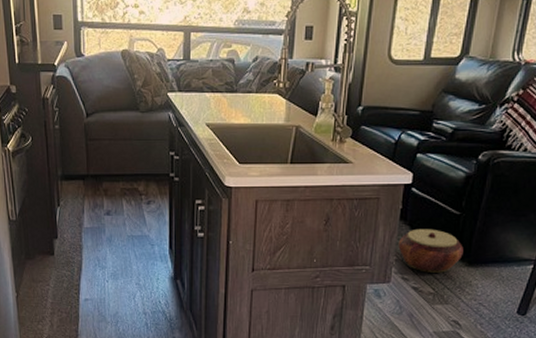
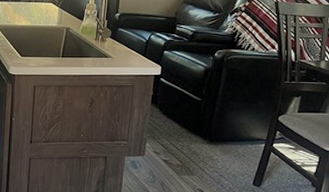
woven basket: present [398,228,463,273] -> none [150,111,205,149]

